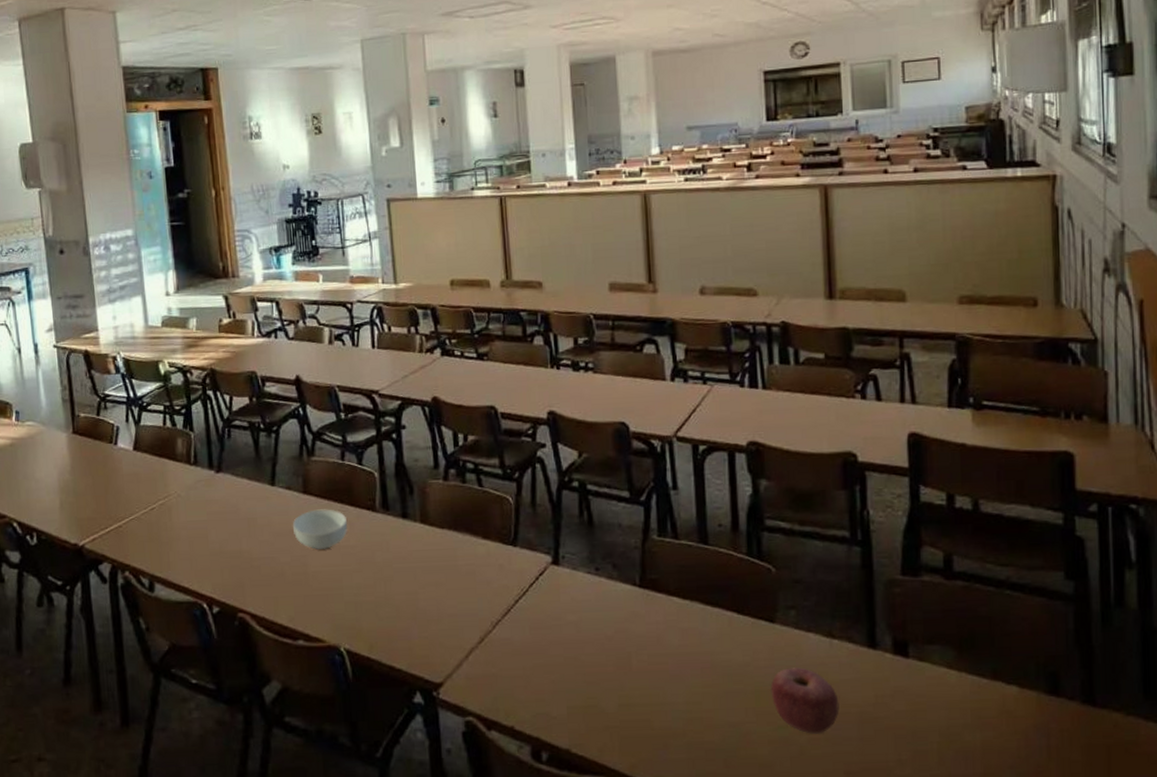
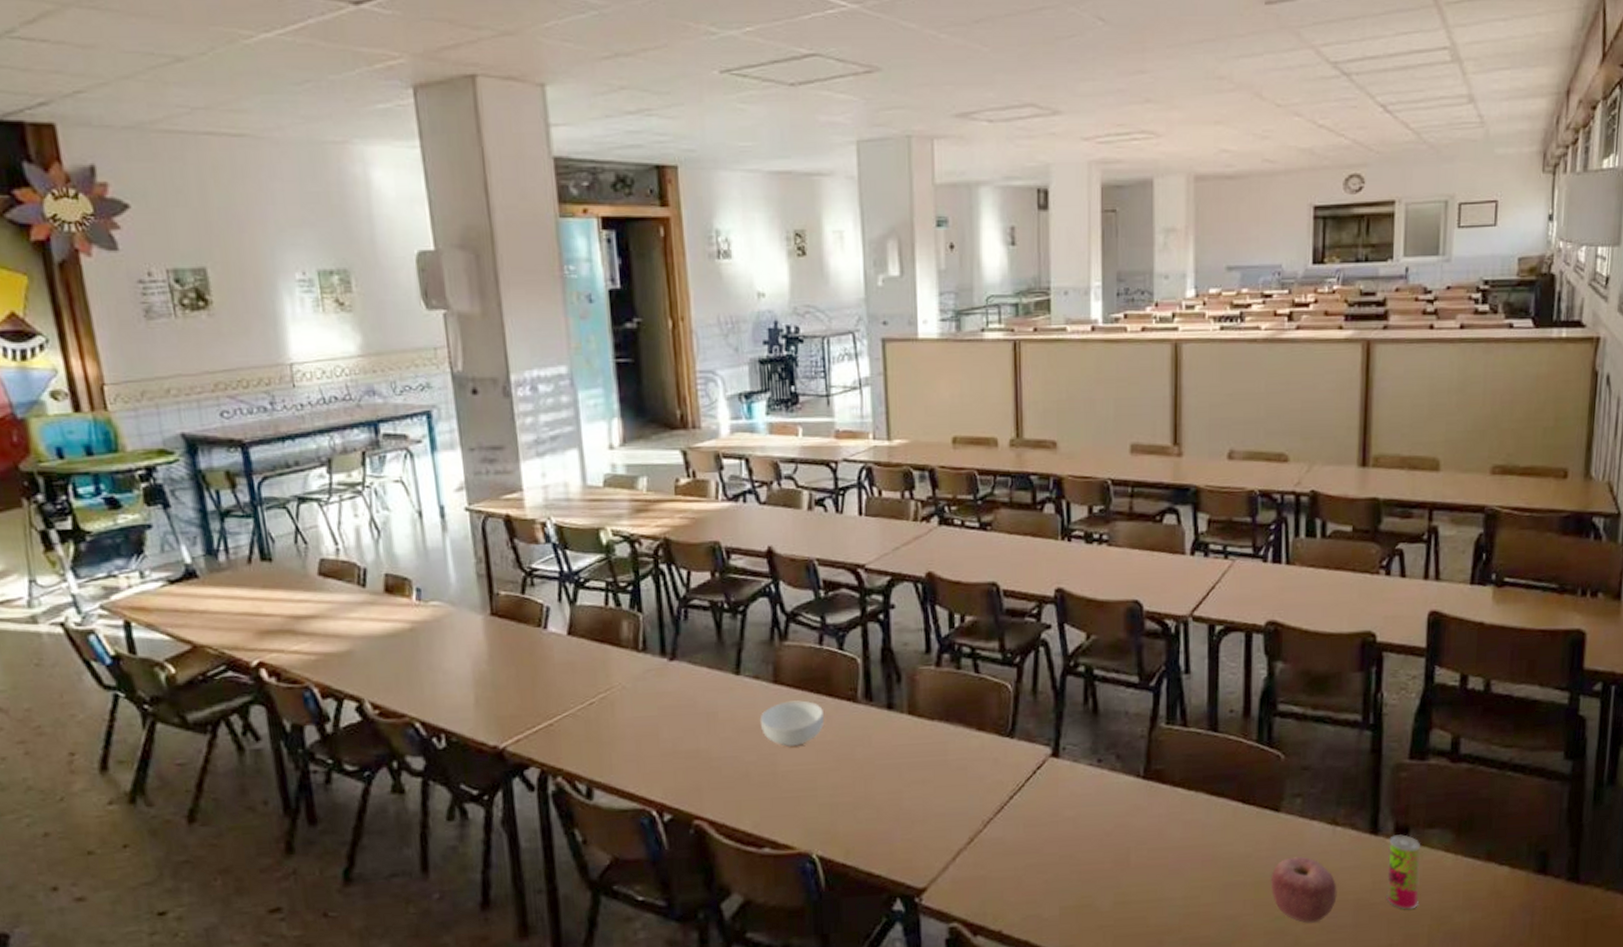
beverage can: none [888,649,925,725] -> present [1386,834,1420,910]

